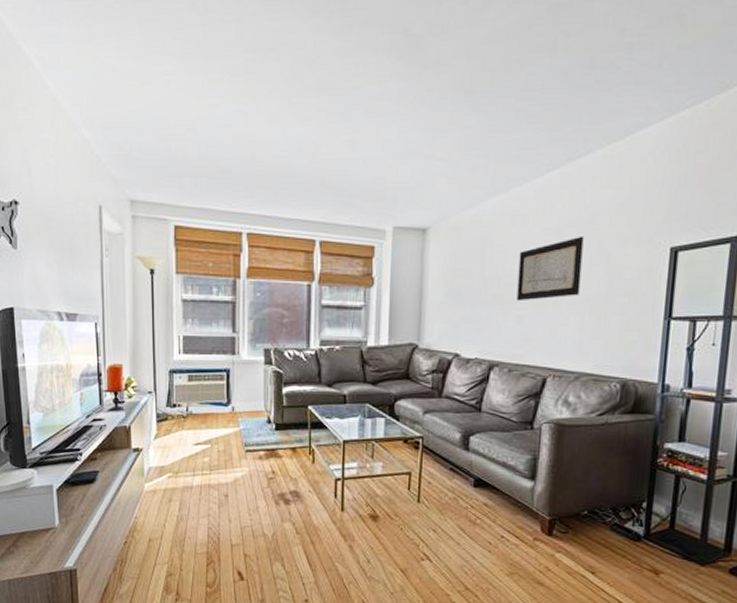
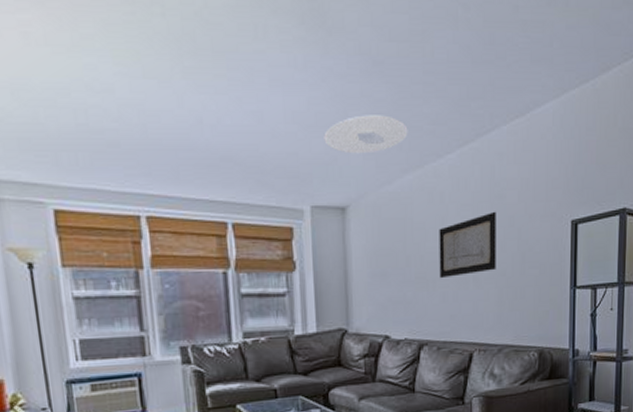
ceiling light: none [411,141,496,178] -> present [324,115,408,154]

